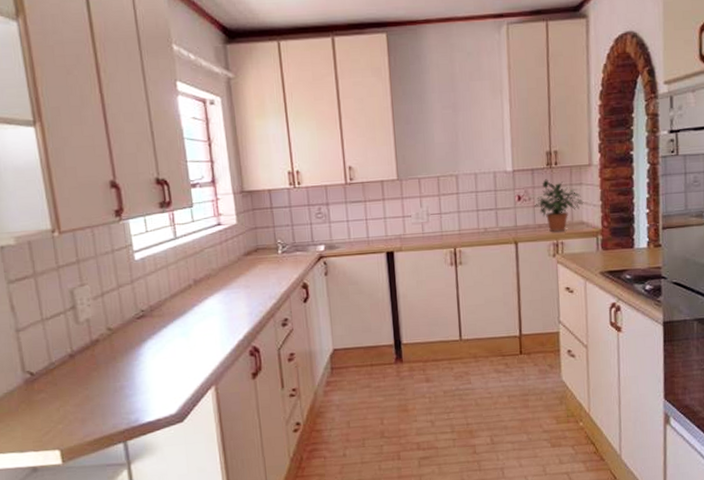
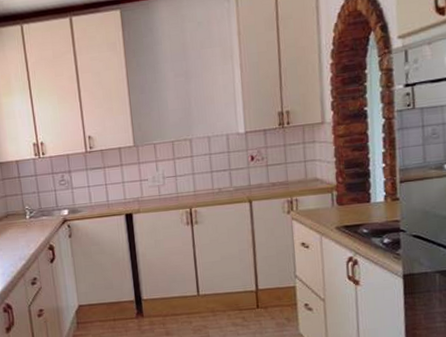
potted plant: present [535,179,584,233] -> none [268,139,318,190]

